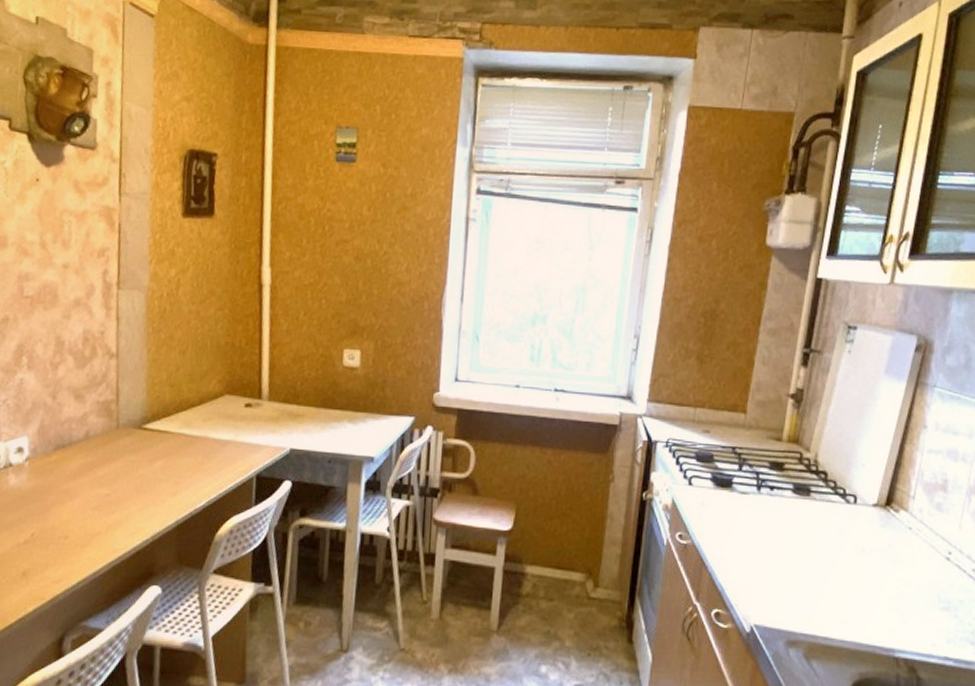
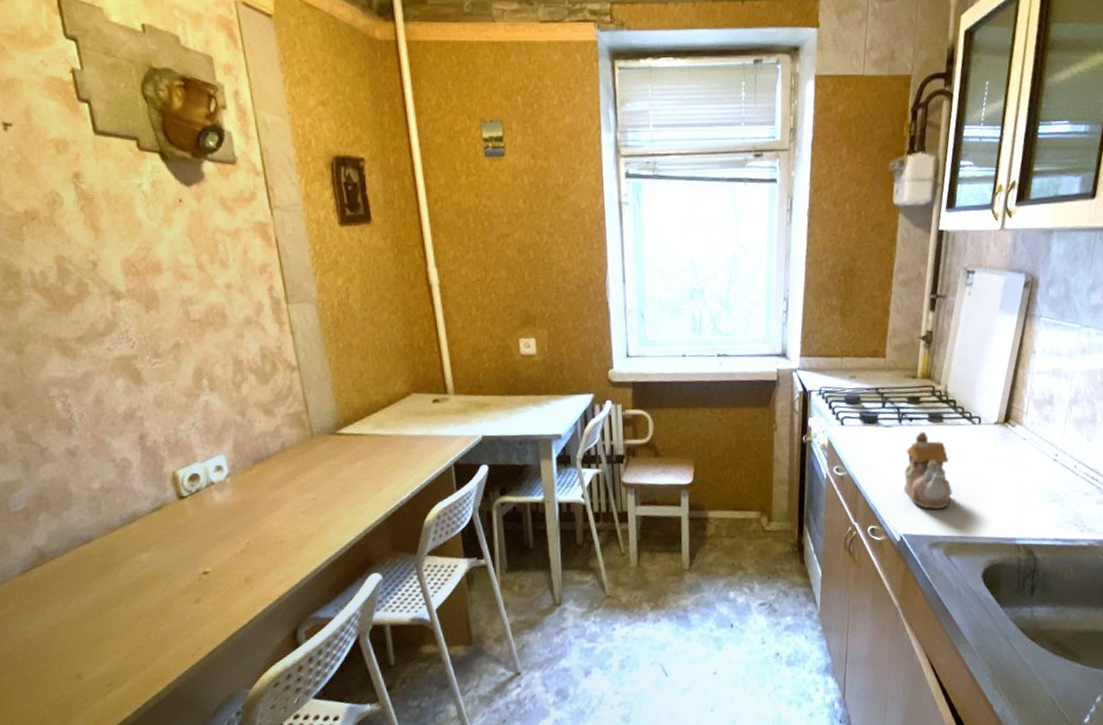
teapot: none [758,504,818,600] -> present [903,431,953,509]

